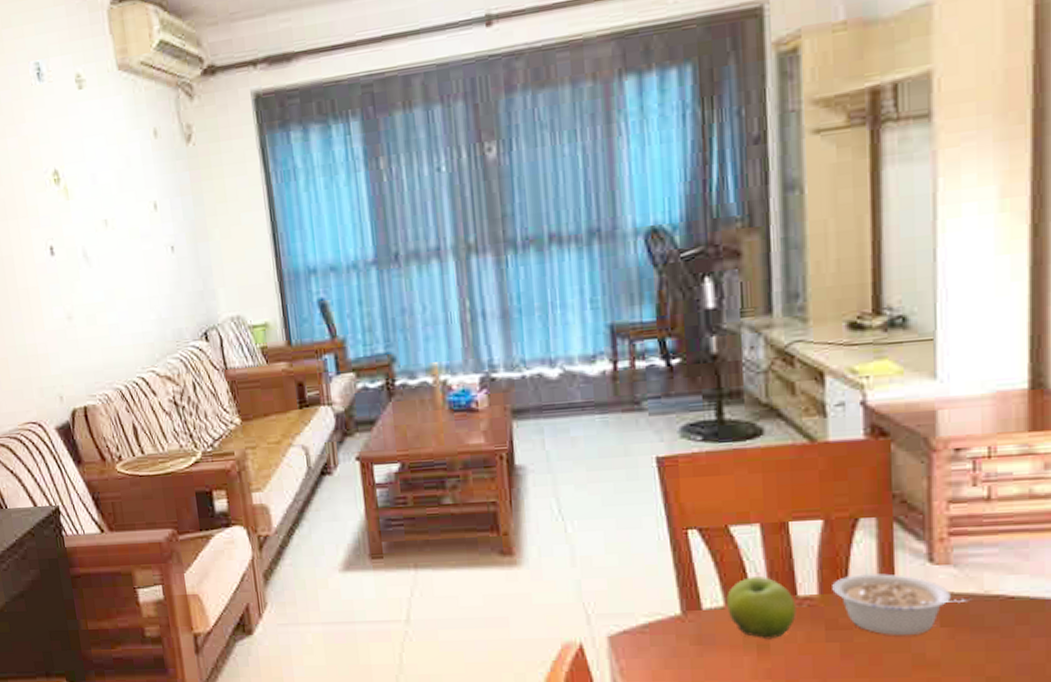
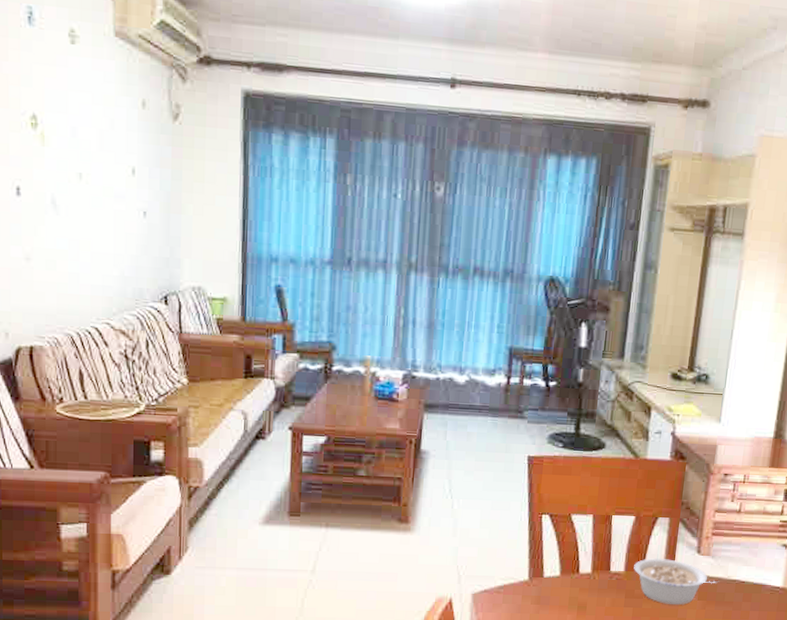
fruit: present [727,576,796,640] -> none [561,555,608,603]

